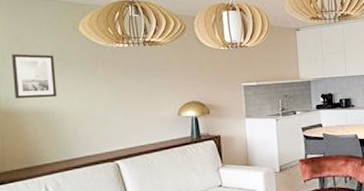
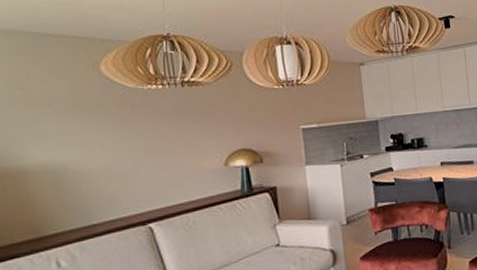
wall art: present [11,53,58,99] -> none [12,100,73,155]

